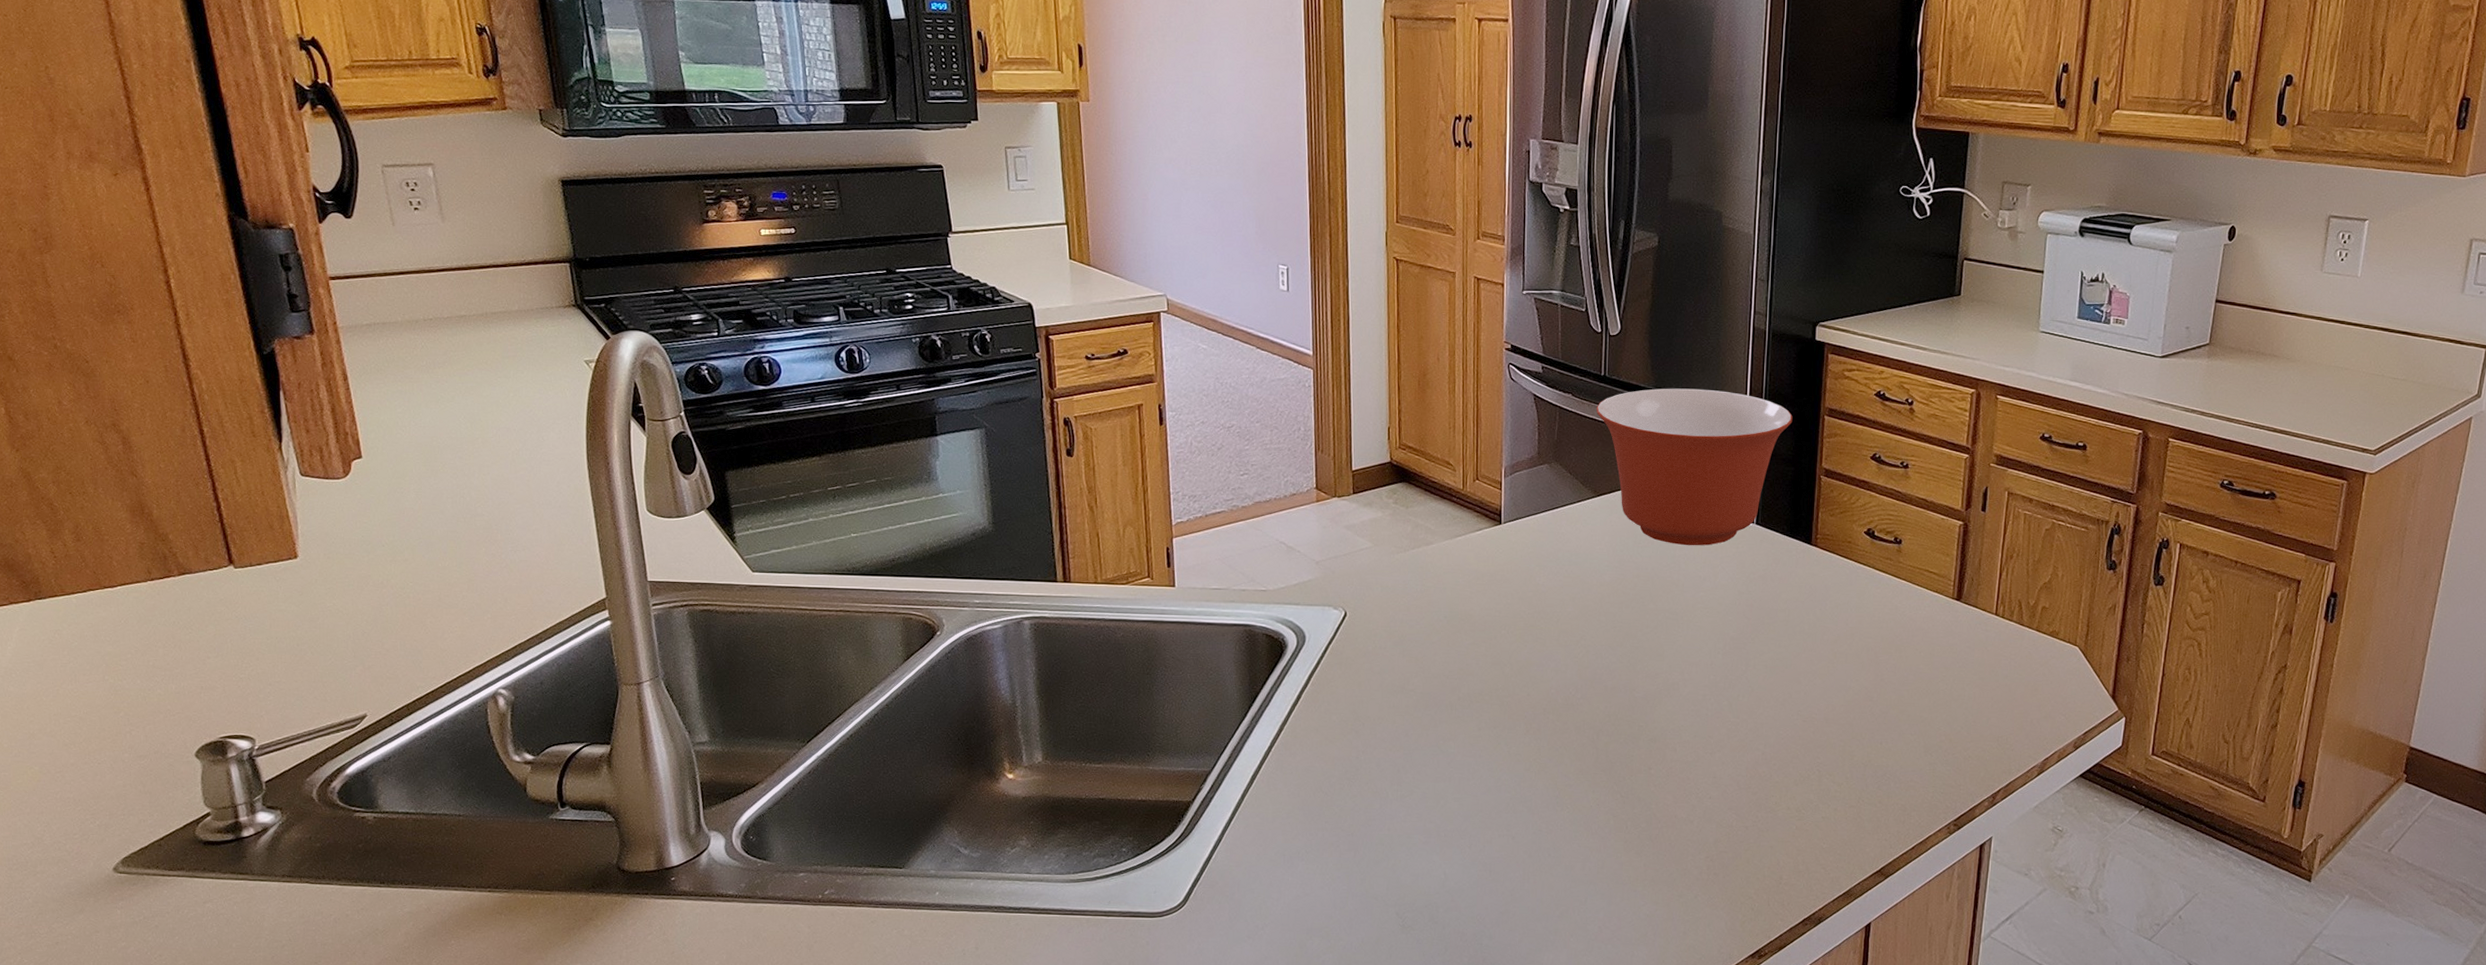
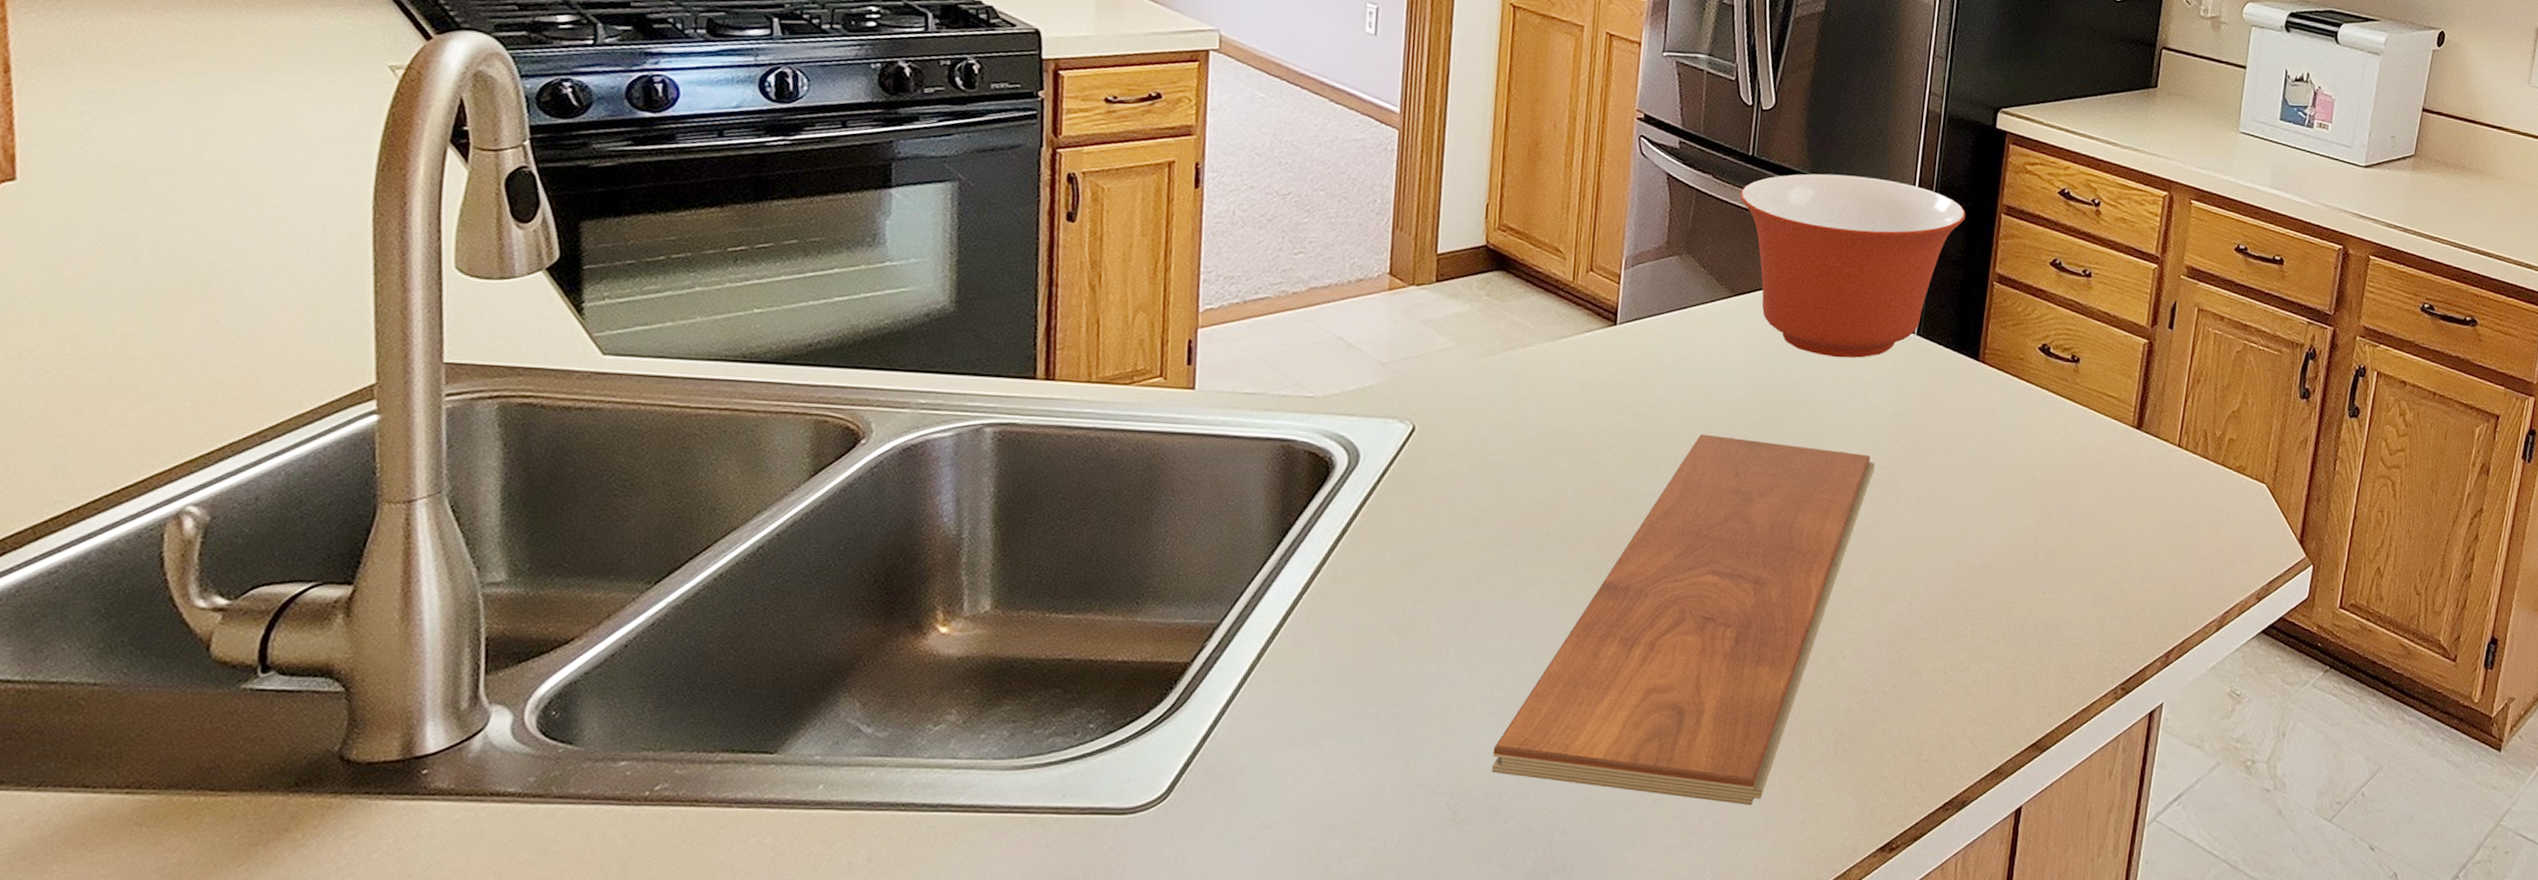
chopping board: none [1429,613,1726,919] -> present [1491,434,1875,806]

